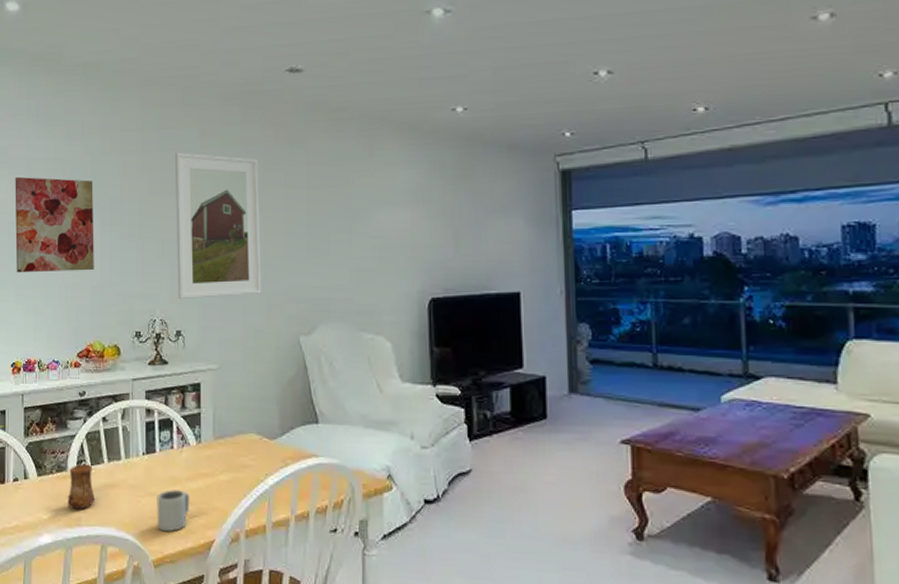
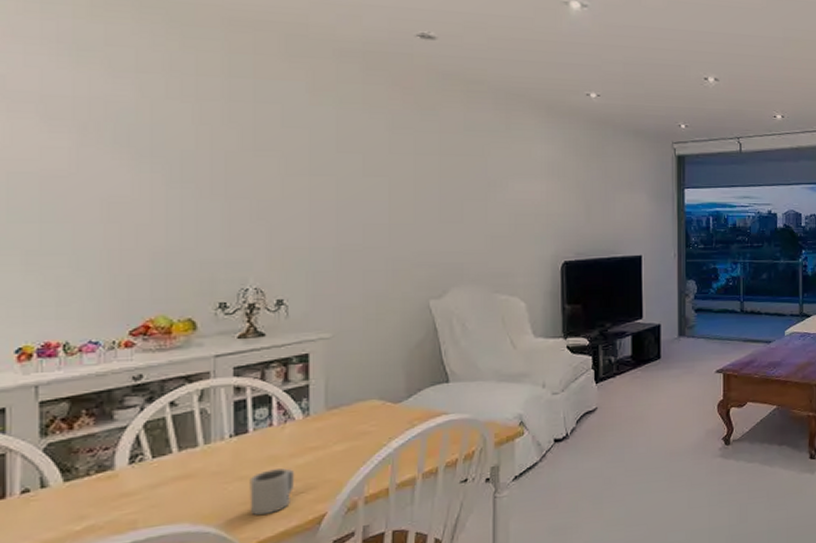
wall art: present [15,176,94,273] -> none [19,115,156,237]
cup: present [68,463,95,510] -> none [115,457,159,513]
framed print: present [175,152,261,300] -> none [276,106,385,267]

